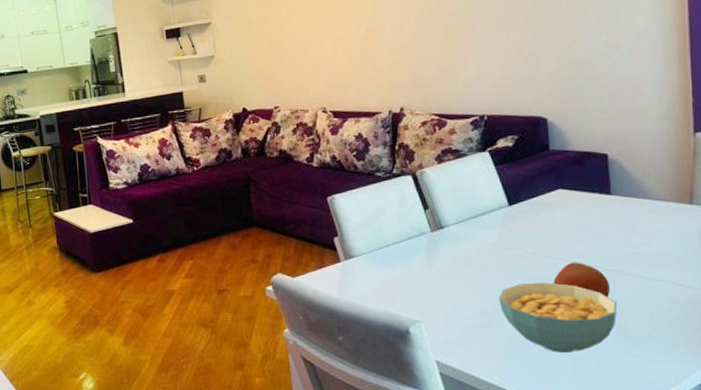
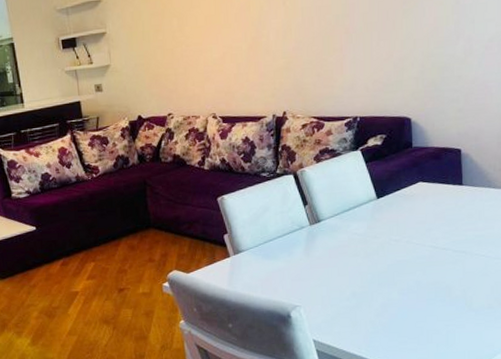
cereal bowl: present [498,282,617,353] -> none [367,265,464,326]
fruit: present [553,262,610,298] -> none [413,246,459,276]

